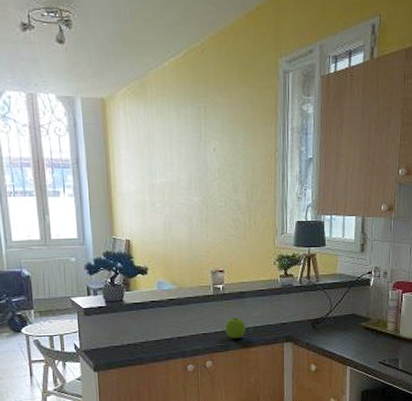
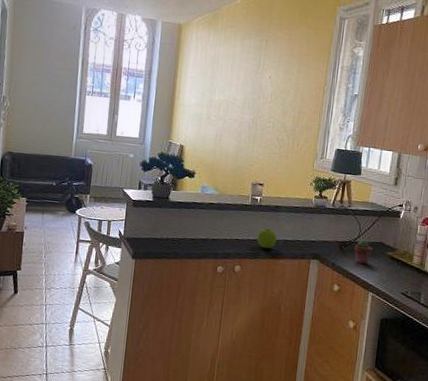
potted succulent: none [327,314,347,340] -> present [354,239,374,265]

